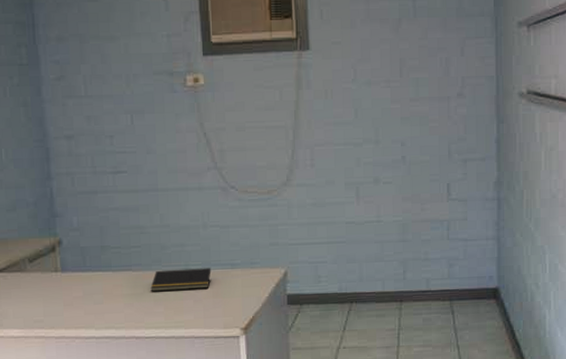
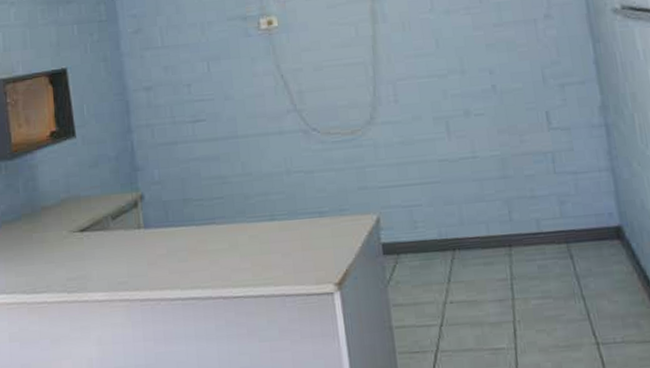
notepad: present [150,268,212,291] -> none [235,217,299,246]

